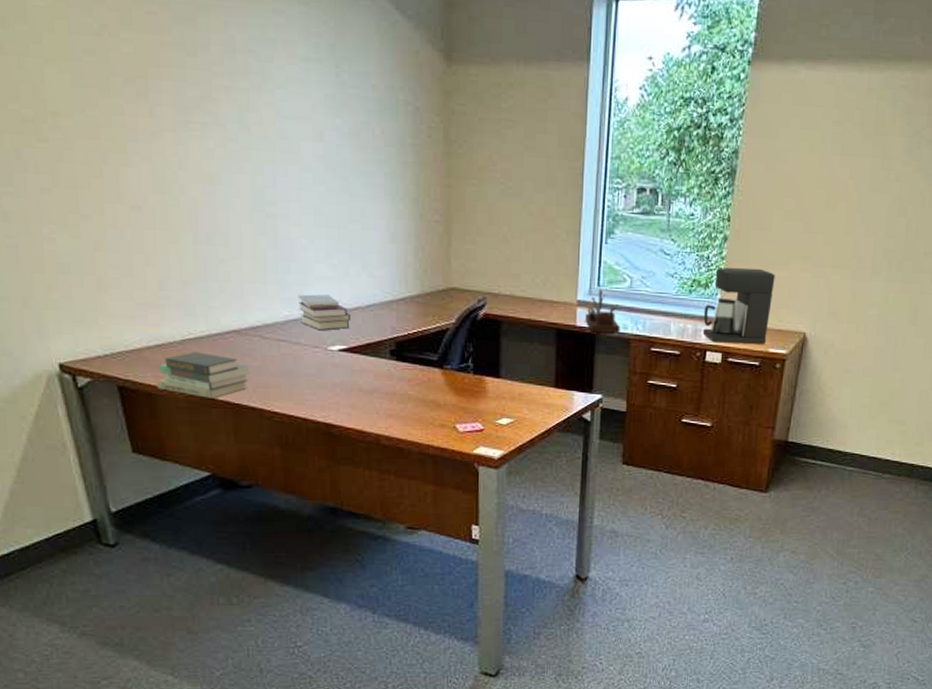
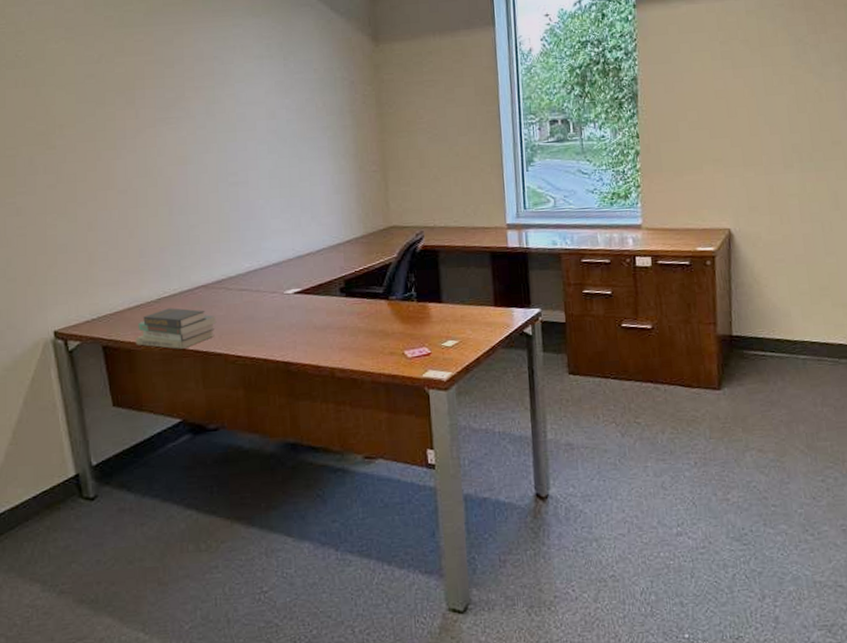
books: present [297,294,350,331] -> none [256,245,303,278]
desk organizer: present [586,289,621,334] -> none [516,212,550,251]
coffee maker: present [702,267,775,345] -> none [627,175,693,248]

